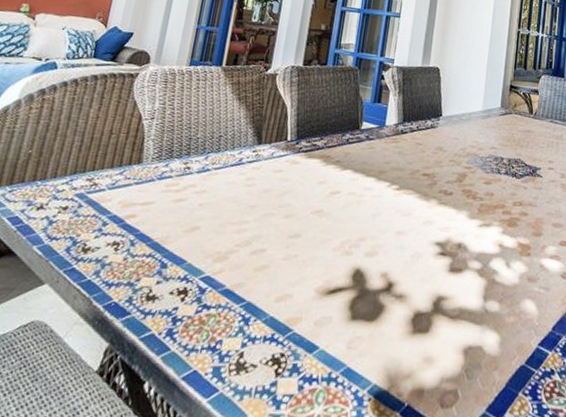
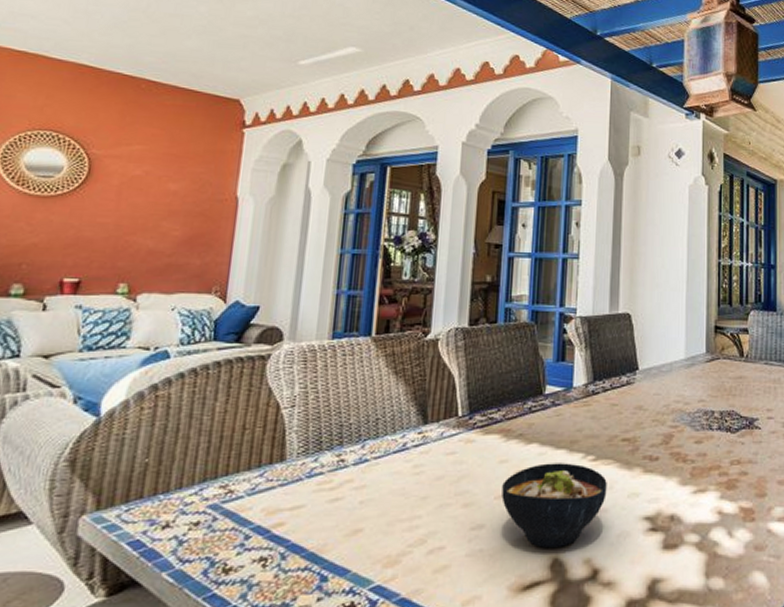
bowl: none [317,187,407,261] -> present [501,463,607,548]

